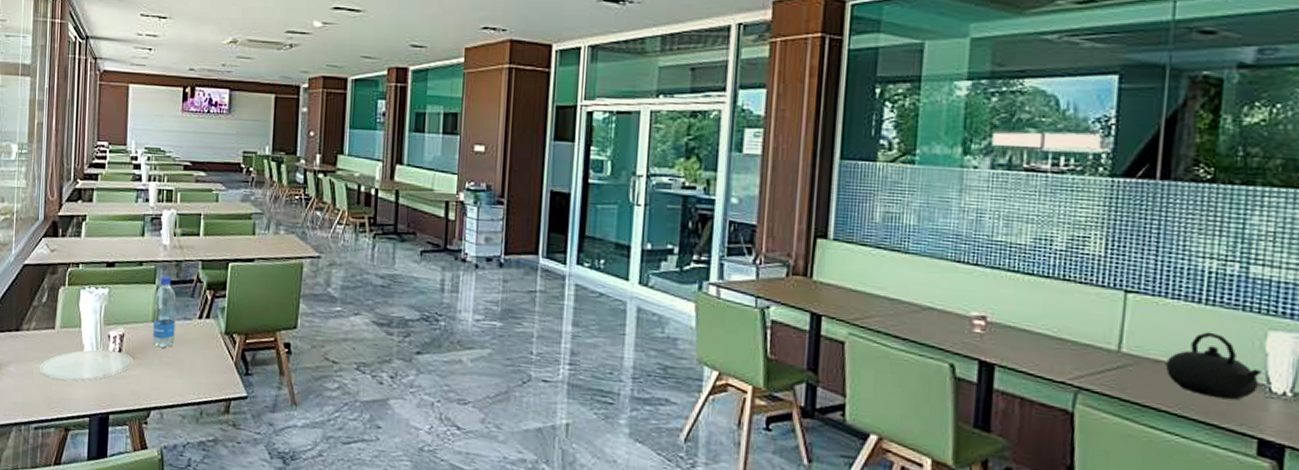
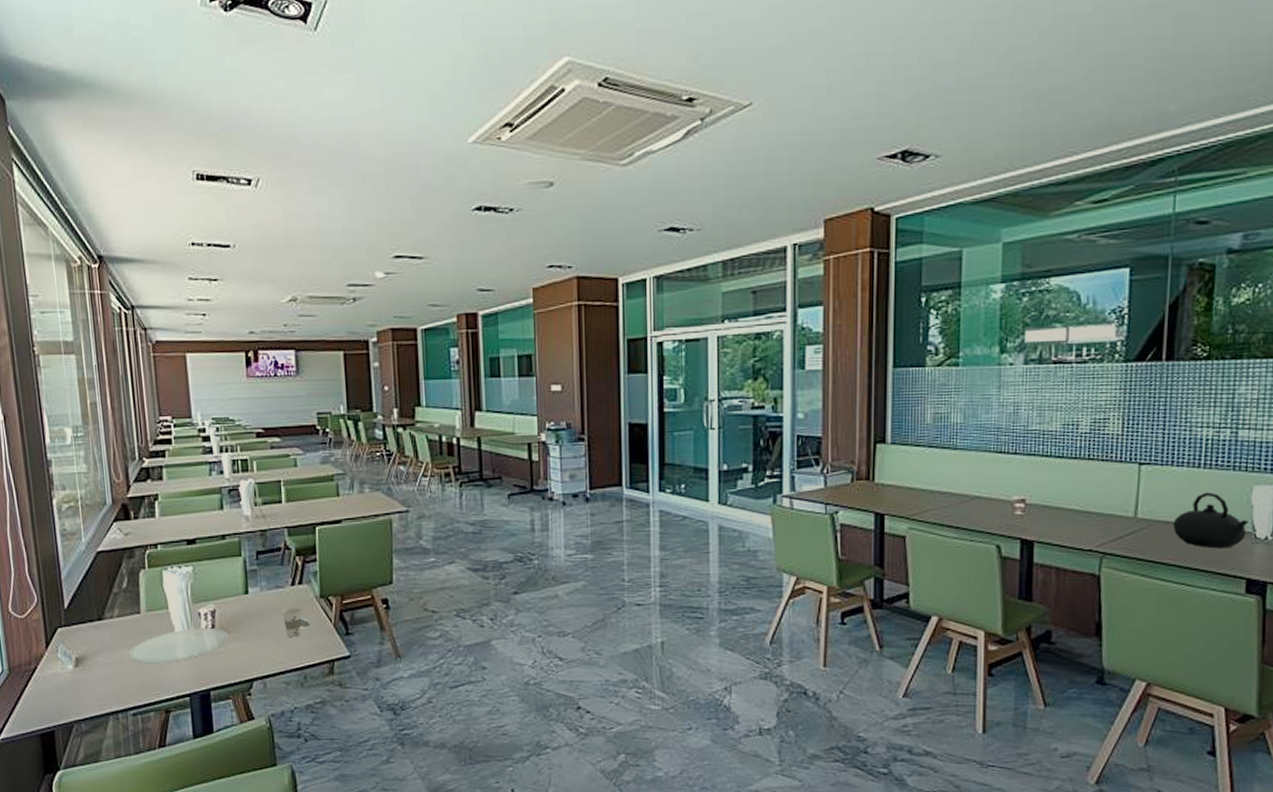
bottle: present [152,277,177,349] -> none [241,548,269,620]
cup: none [186,340,212,371] -> present [281,606,310,637]

